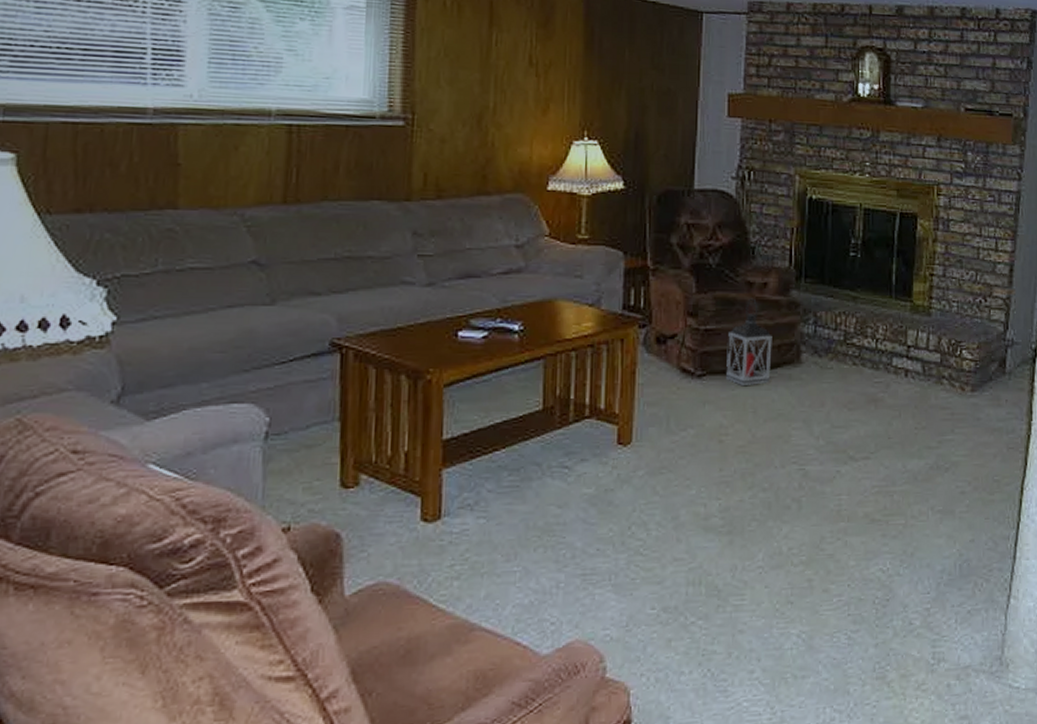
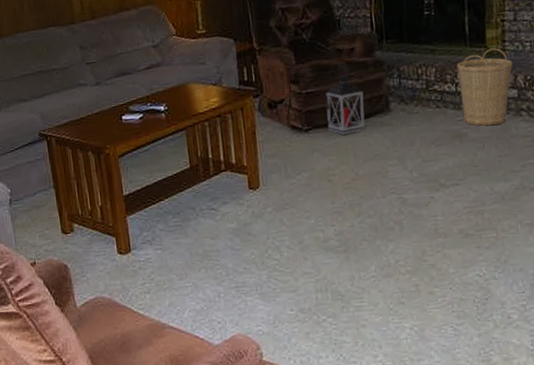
basket: none [879,304,938,392] -> present [456,48,513,126]

